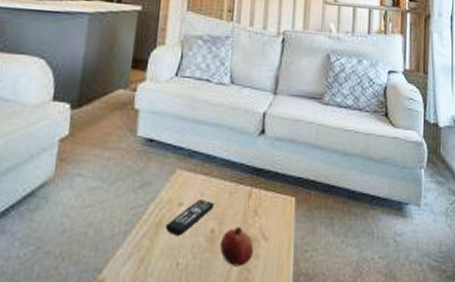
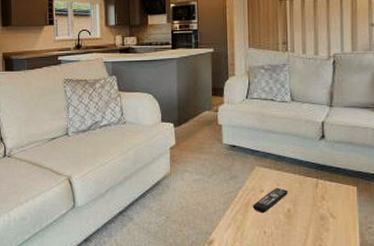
fruit: present [220,227,254,267] -> none [296,208,325,236]

